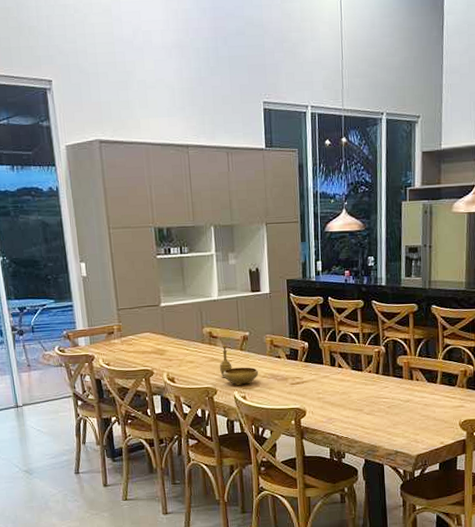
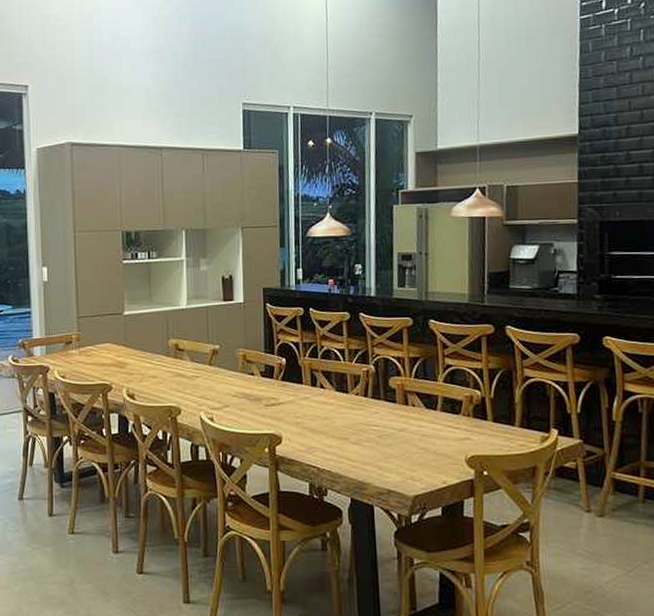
decorative bowl: present [219,344,259,385] -> none [184,358,229,405]

